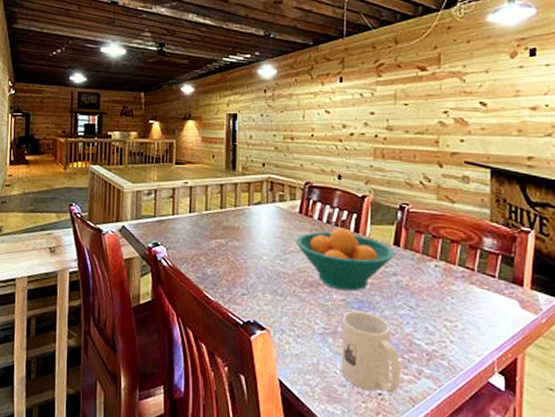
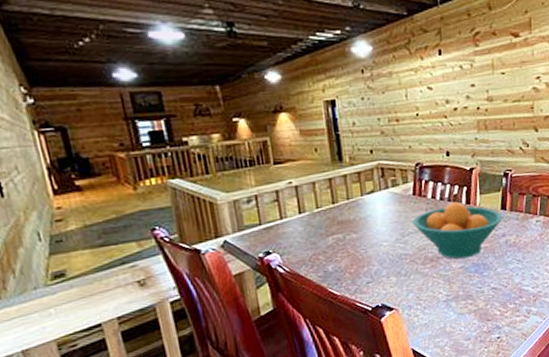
mug: present [341,311,401,393] -> none [462,273,514,338]

